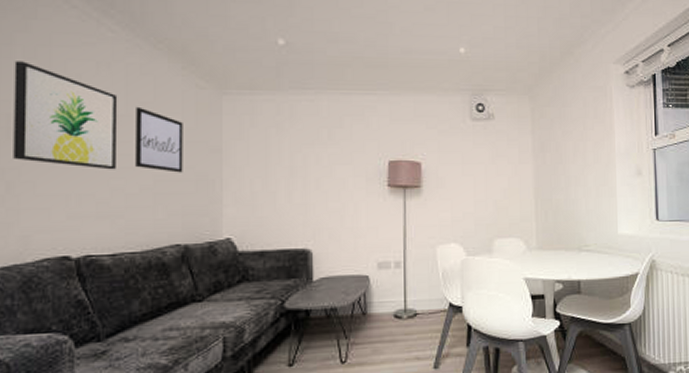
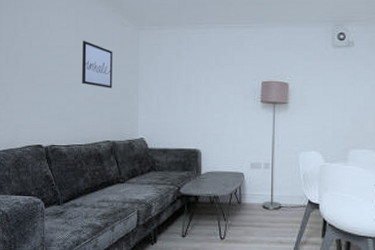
wall art: present [13,61,118,170] -> none [9,10,71,86]

